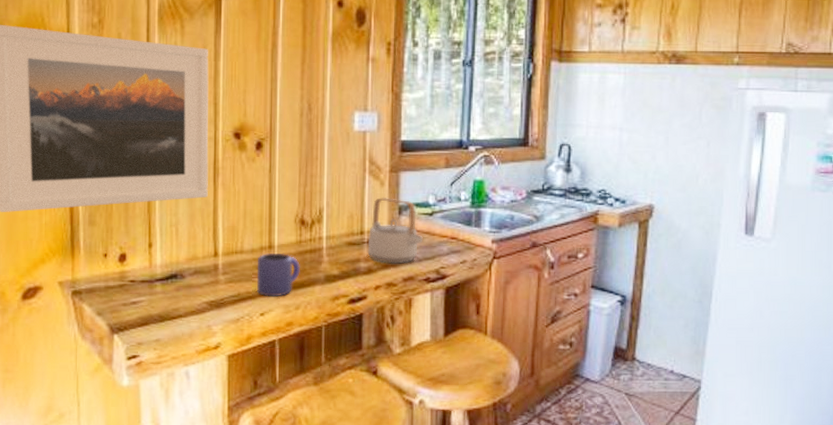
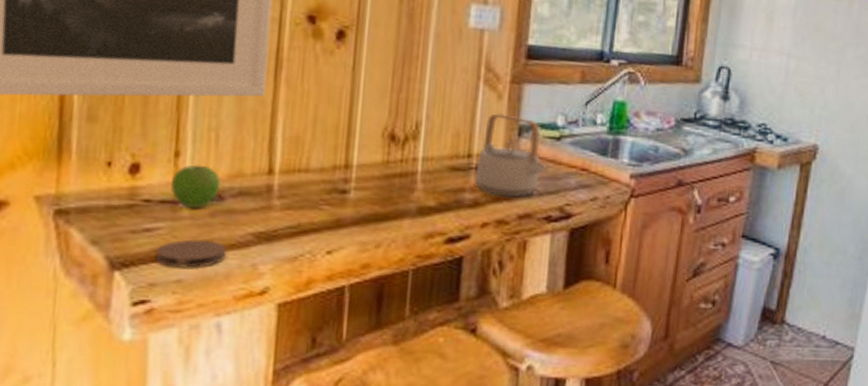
coaster: none [141,309,189,330] -> present [155,239,226,268]
fruit: none [147,252,182,286] -> present [170,164,221,209]
mug: present [257,253,300,297] -> none [325,174,385,231]

